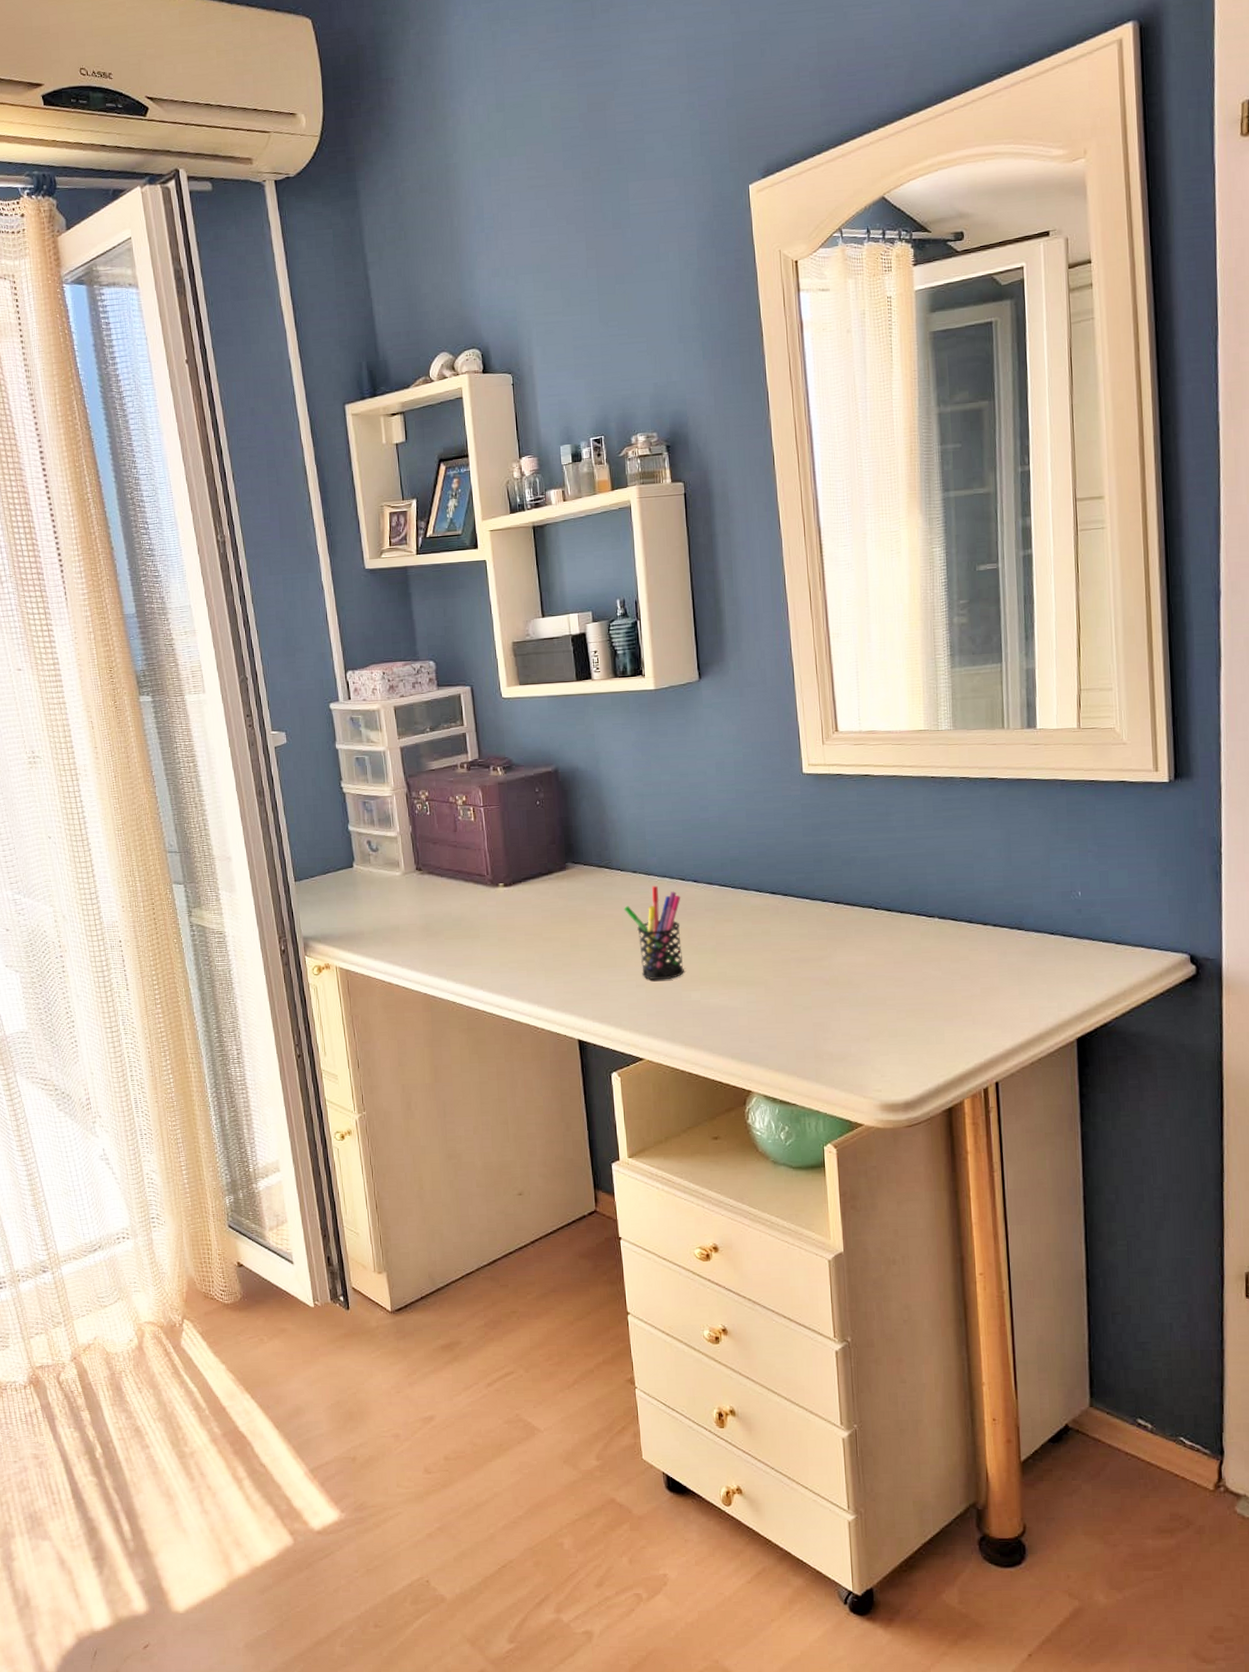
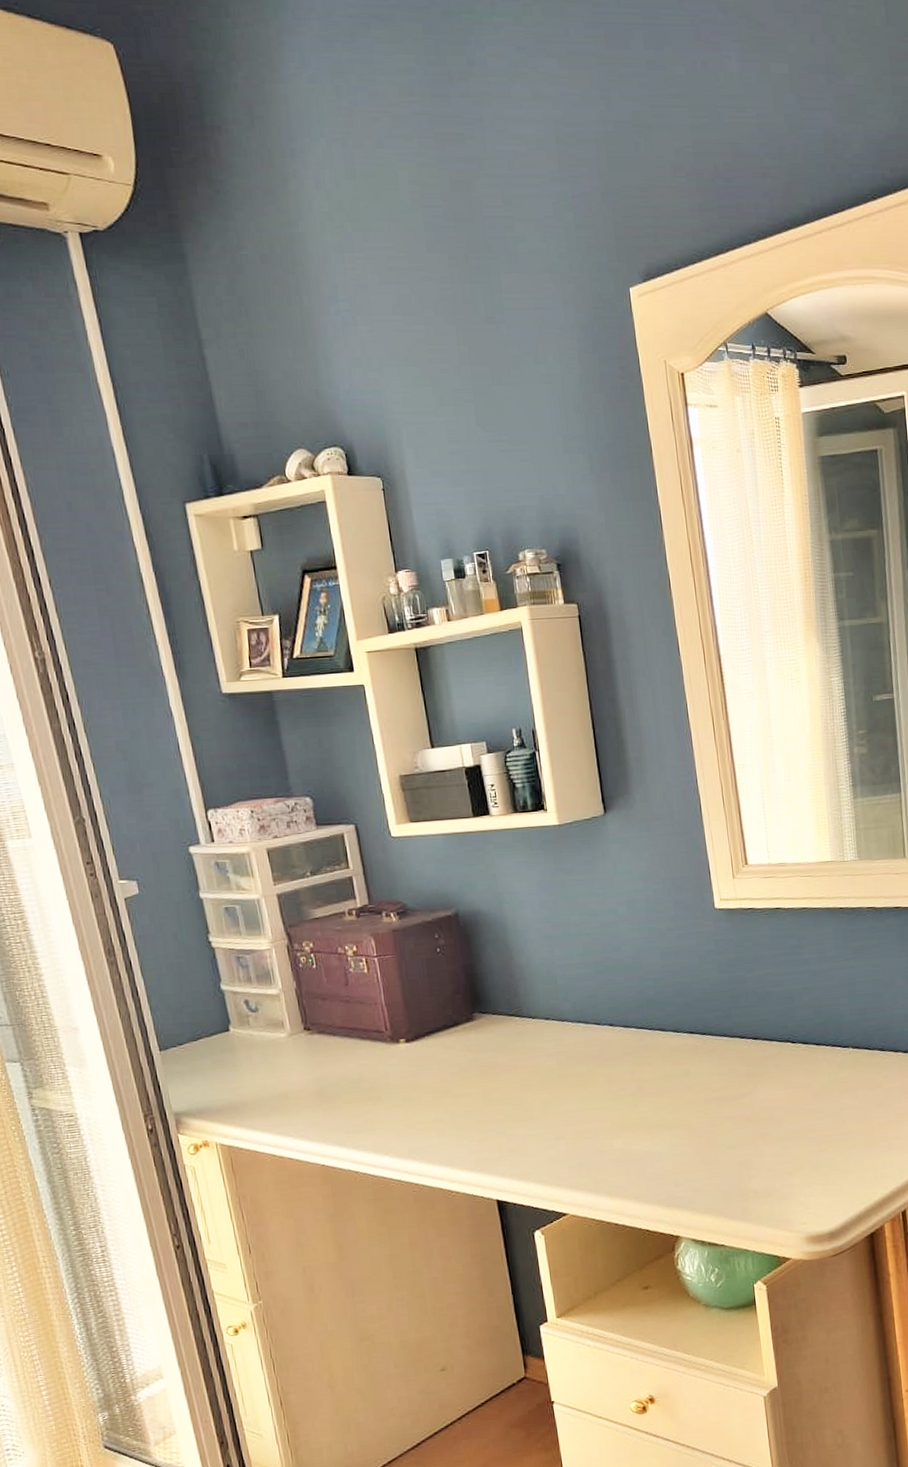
pen holder: present [624,885,684,981] -> none [538,1032,605,1131]

